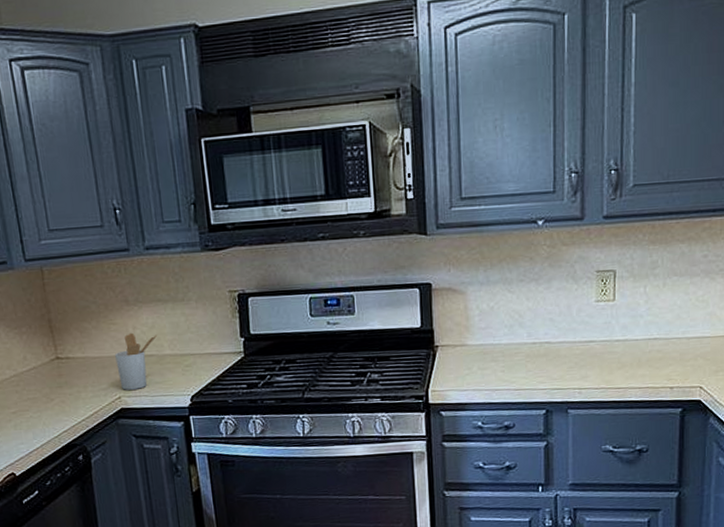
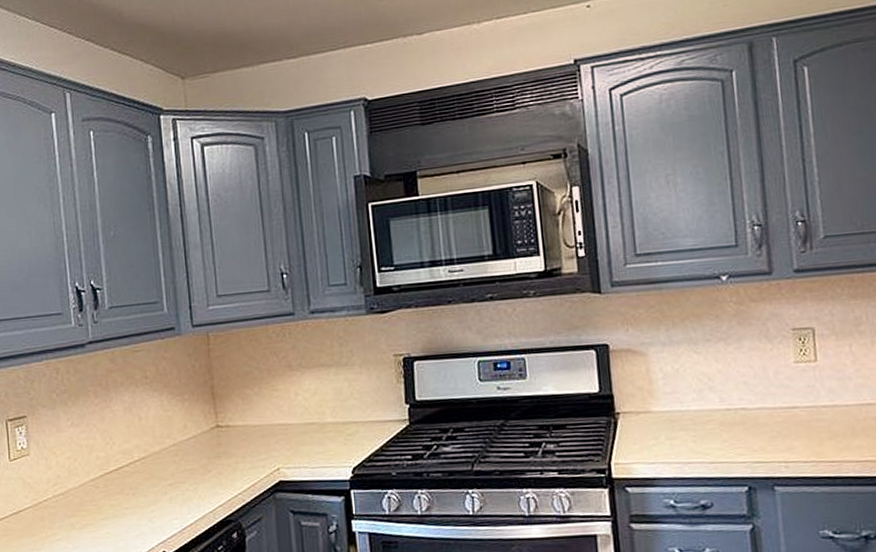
utensil holder: present [115,332,158,390] -> none [276,399,320,461]

